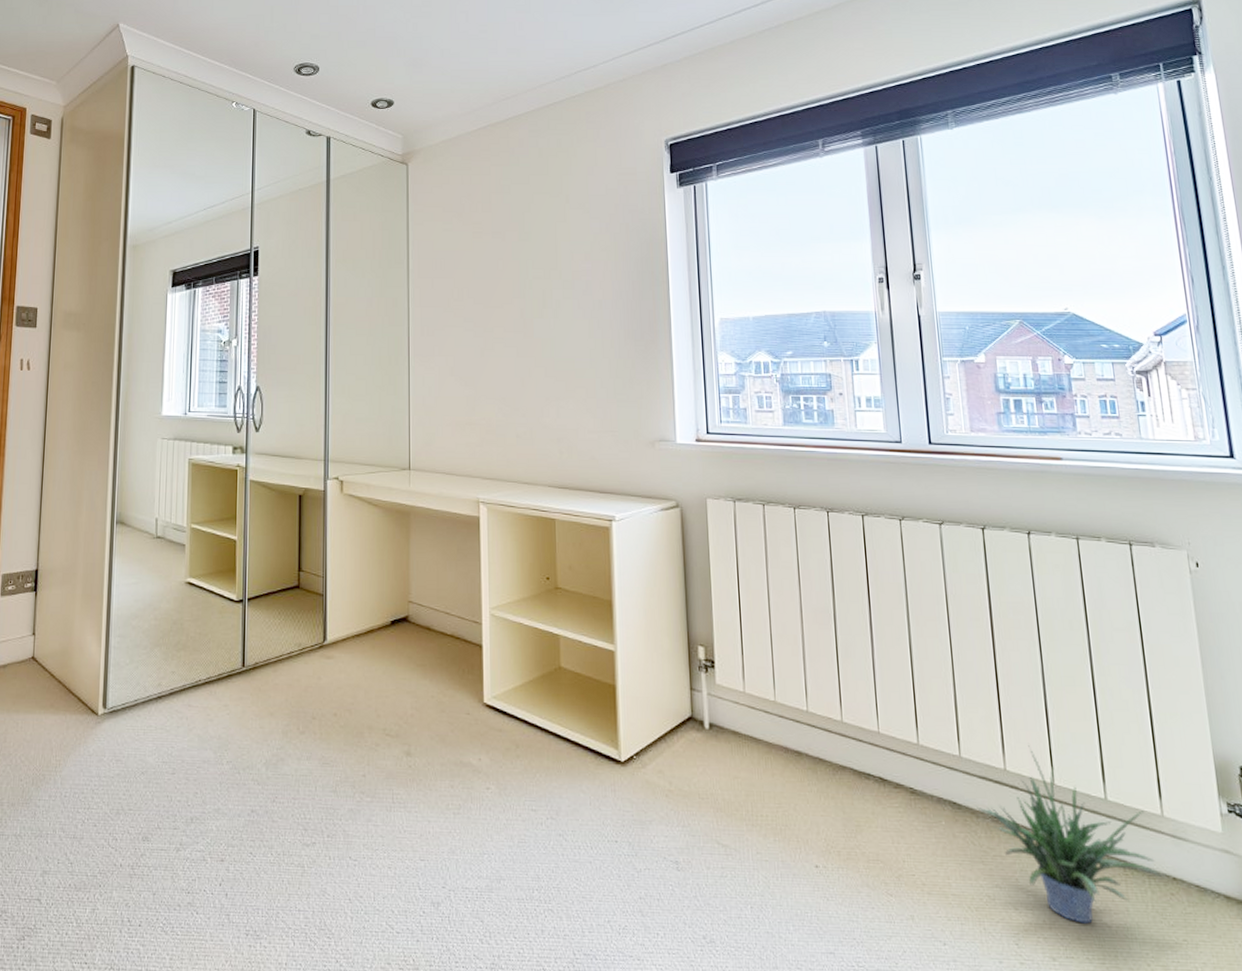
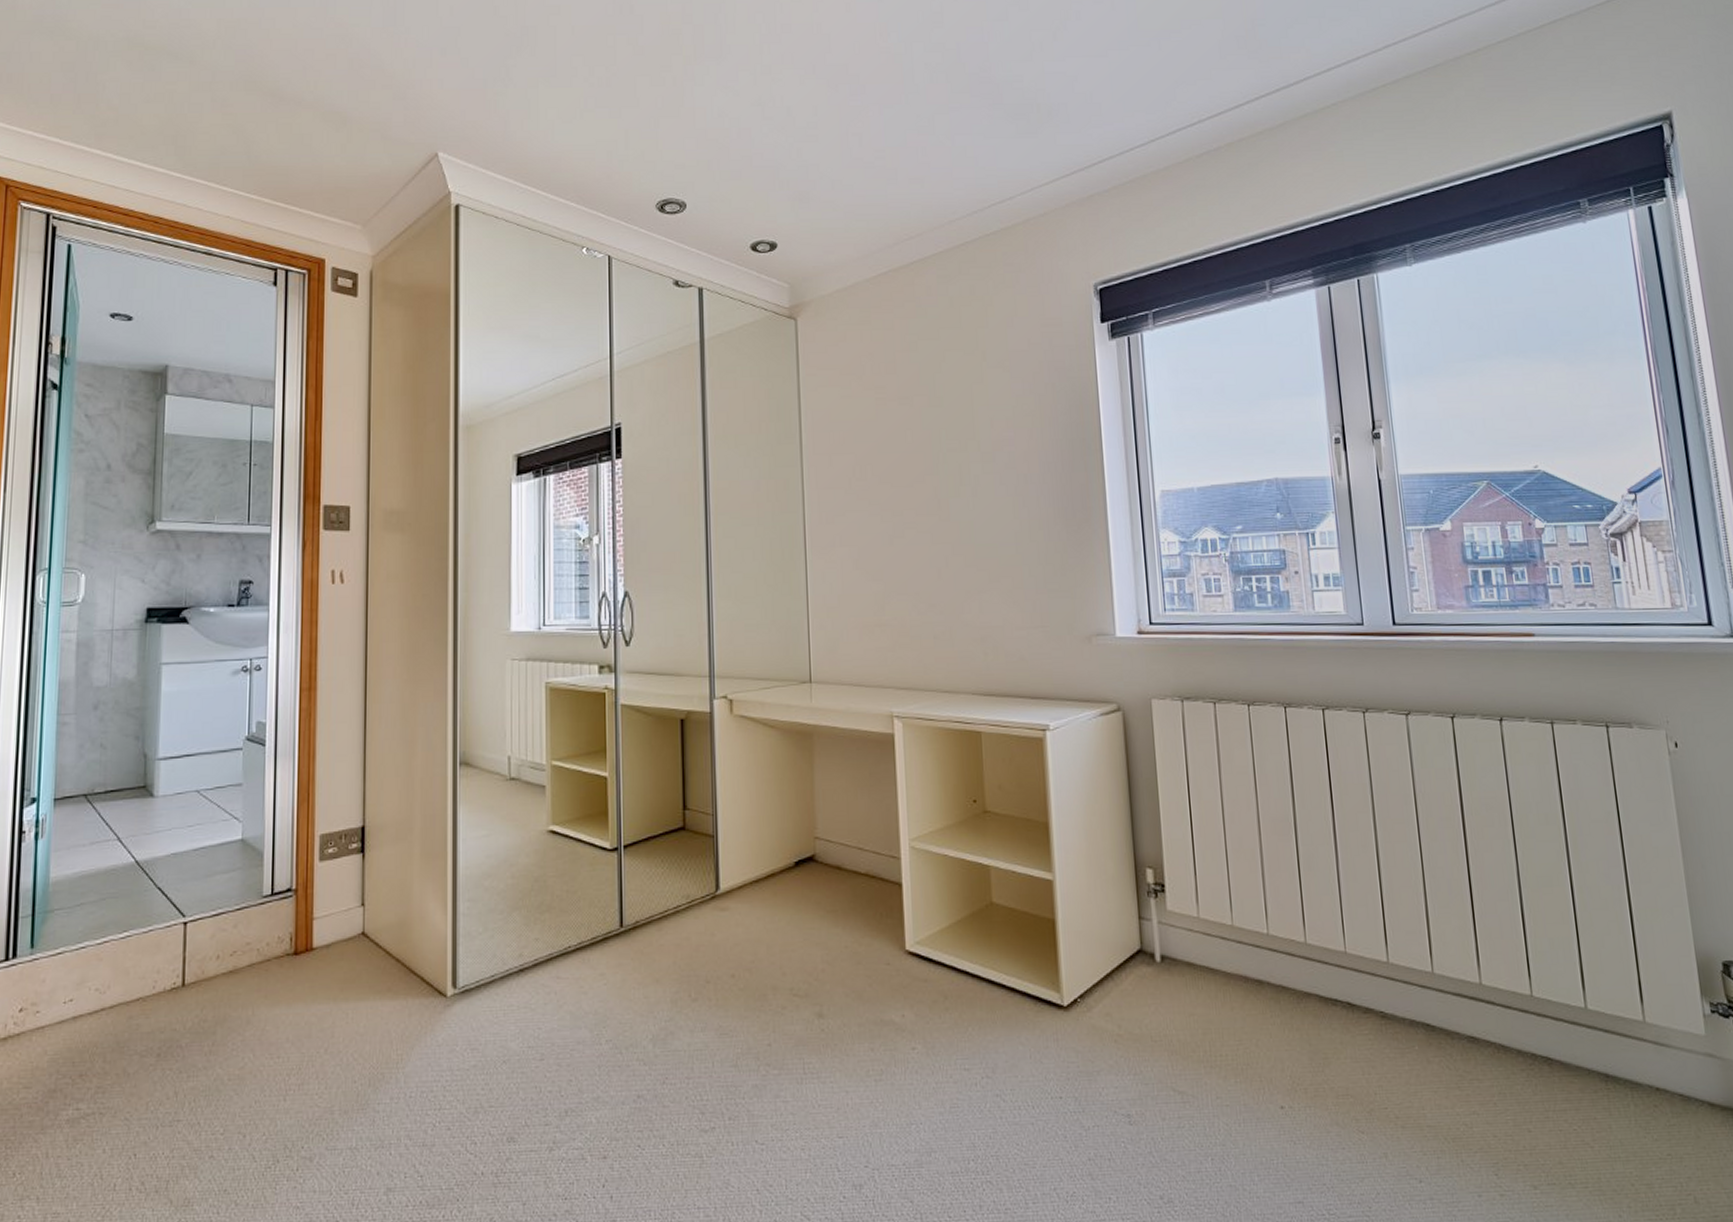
potted plant: present [977,745,1166,924] -> none [1451,955,1649,1146]

